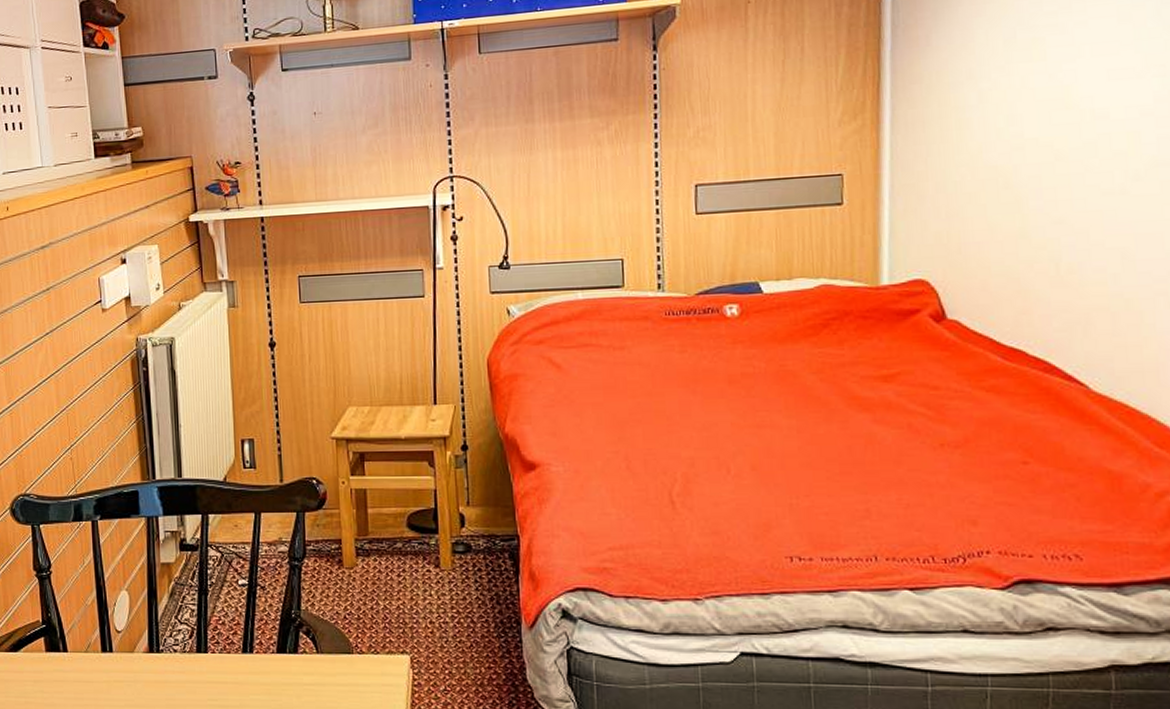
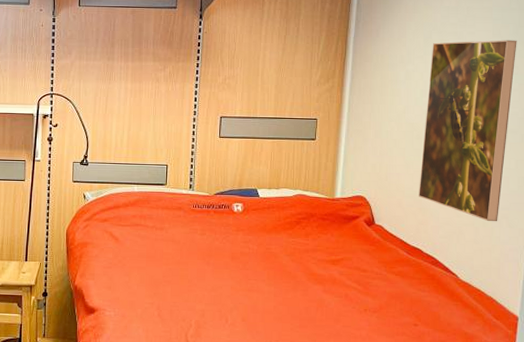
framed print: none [1013,24,1161,303] -> present [419,40,517,222]

